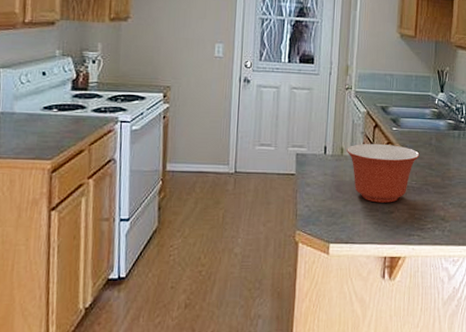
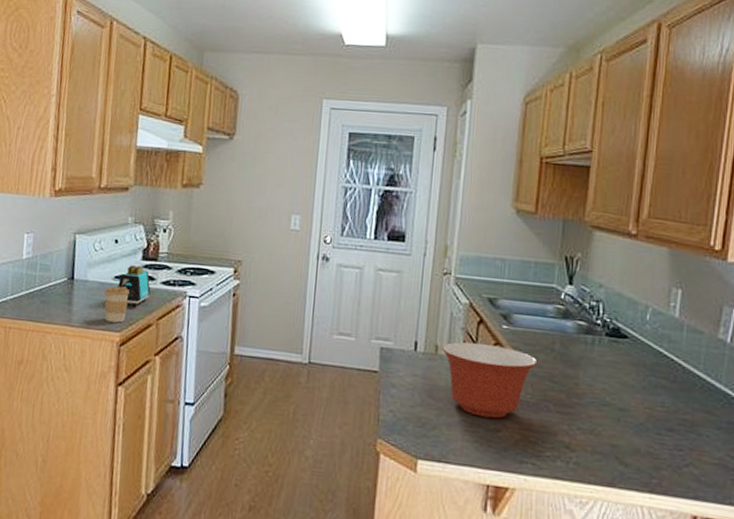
coffee cup: none [33,116,60,151] -> present [104,286,130,323]
toaster: none [47,96,82,135] -> present [118,265,151,307]

